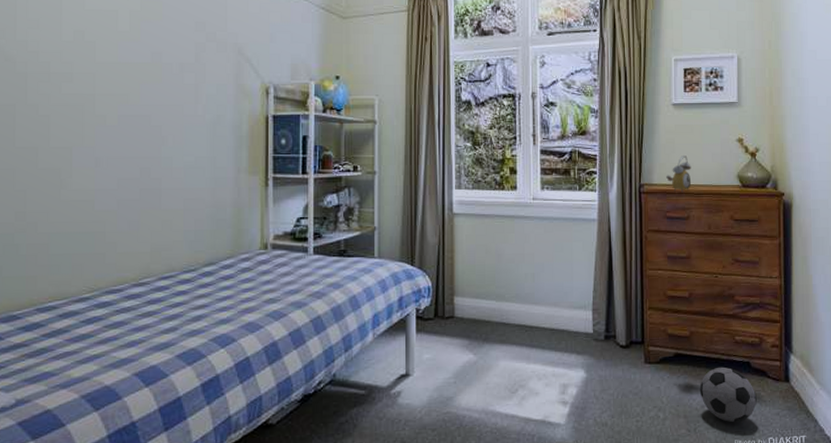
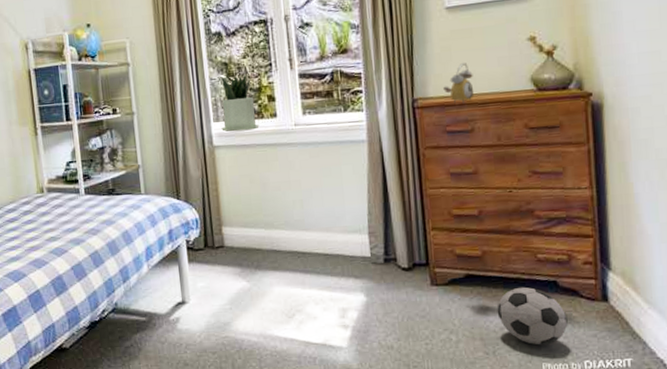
planter: none [463,145,500,201] -> present [221,74,260,132]

